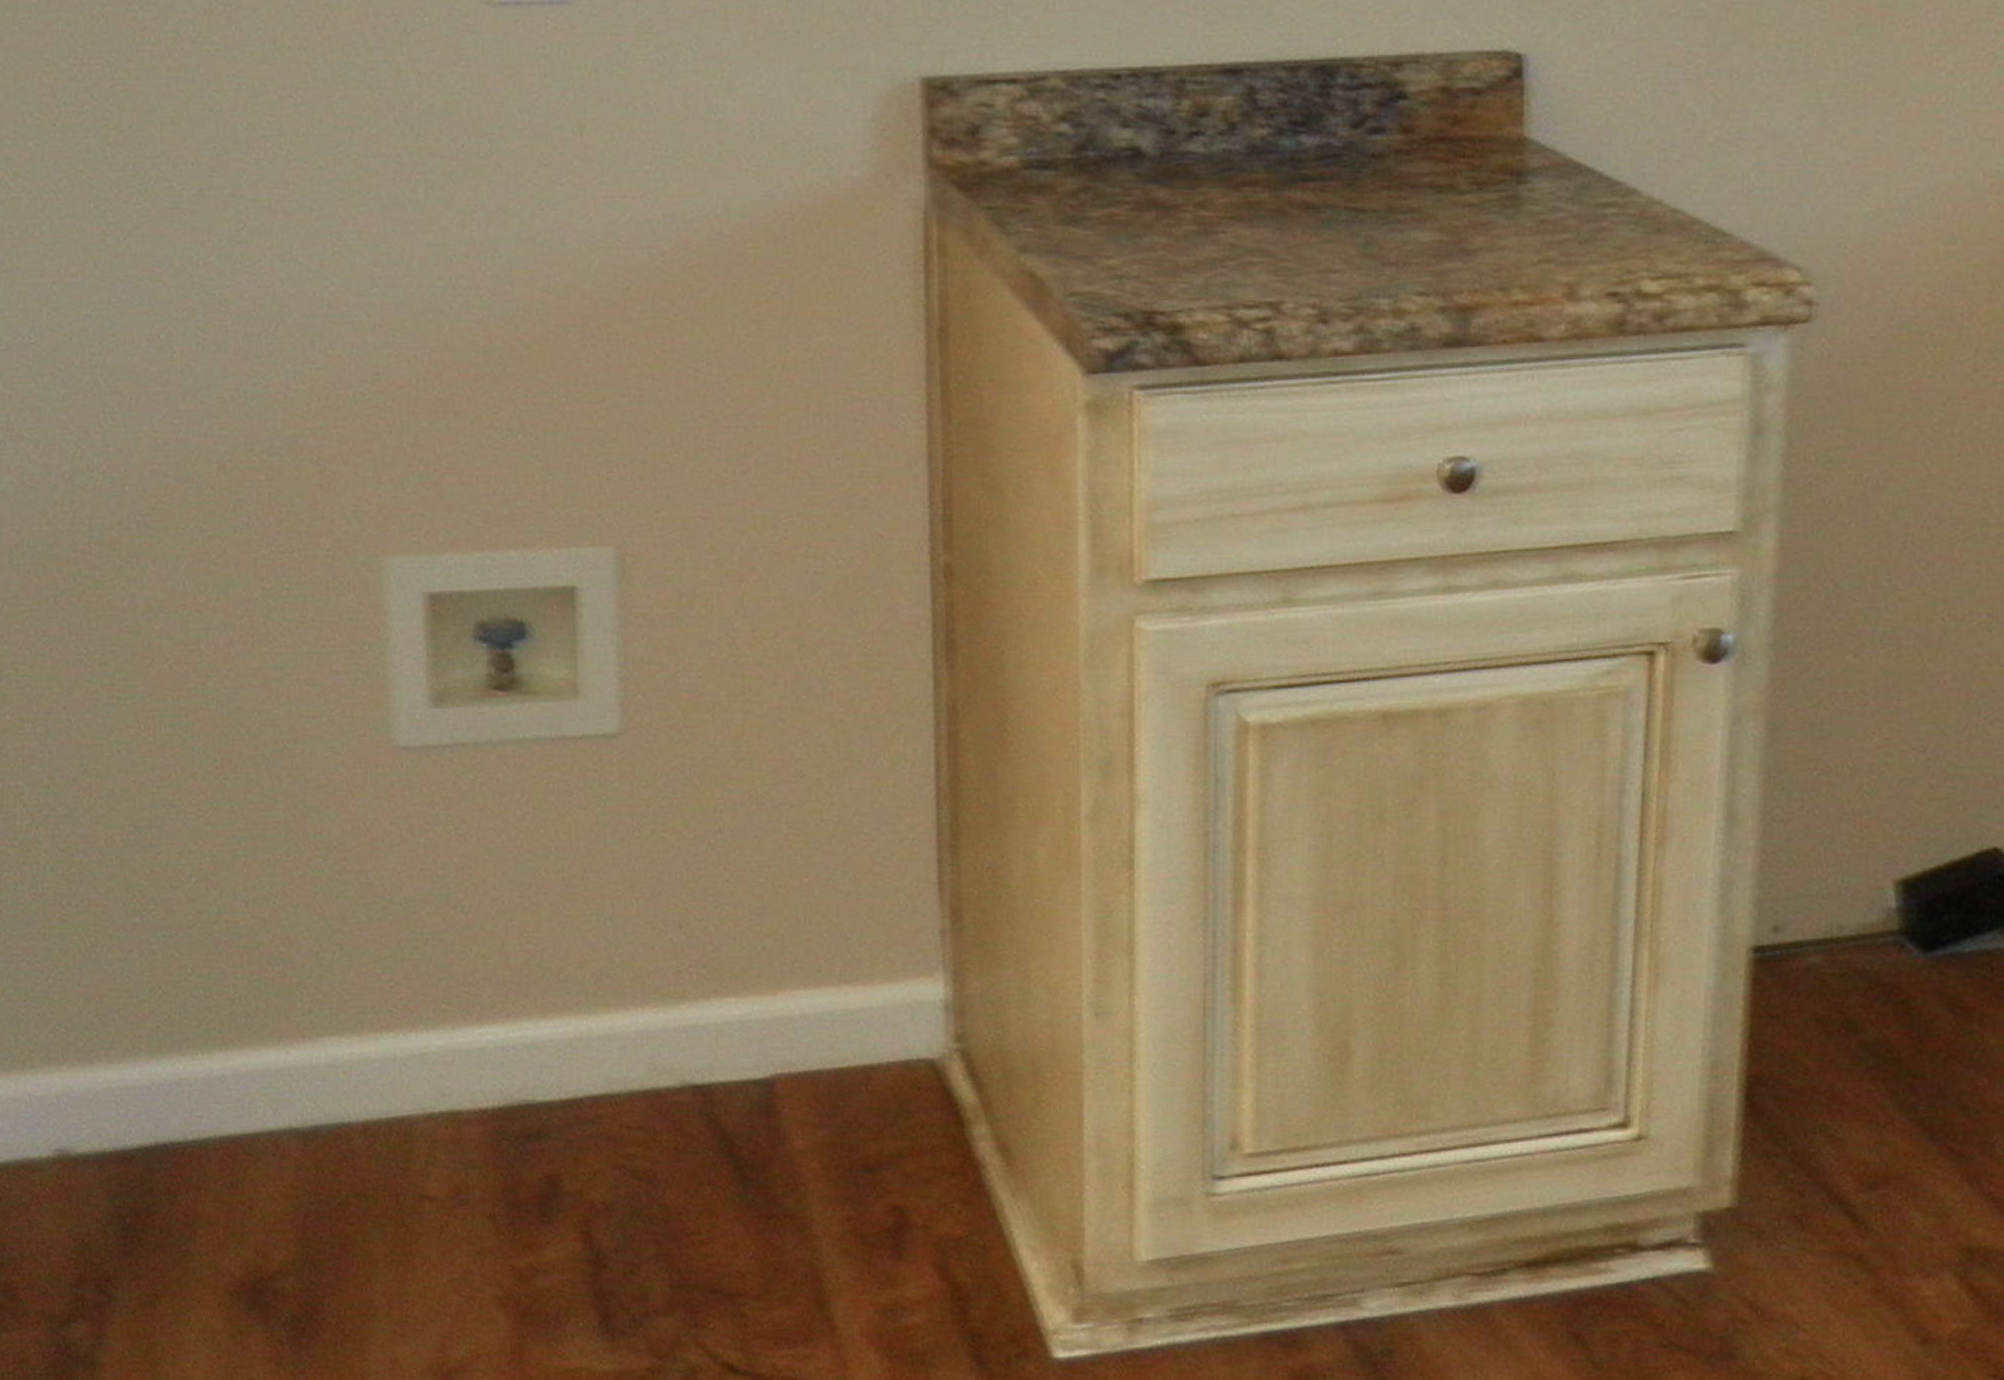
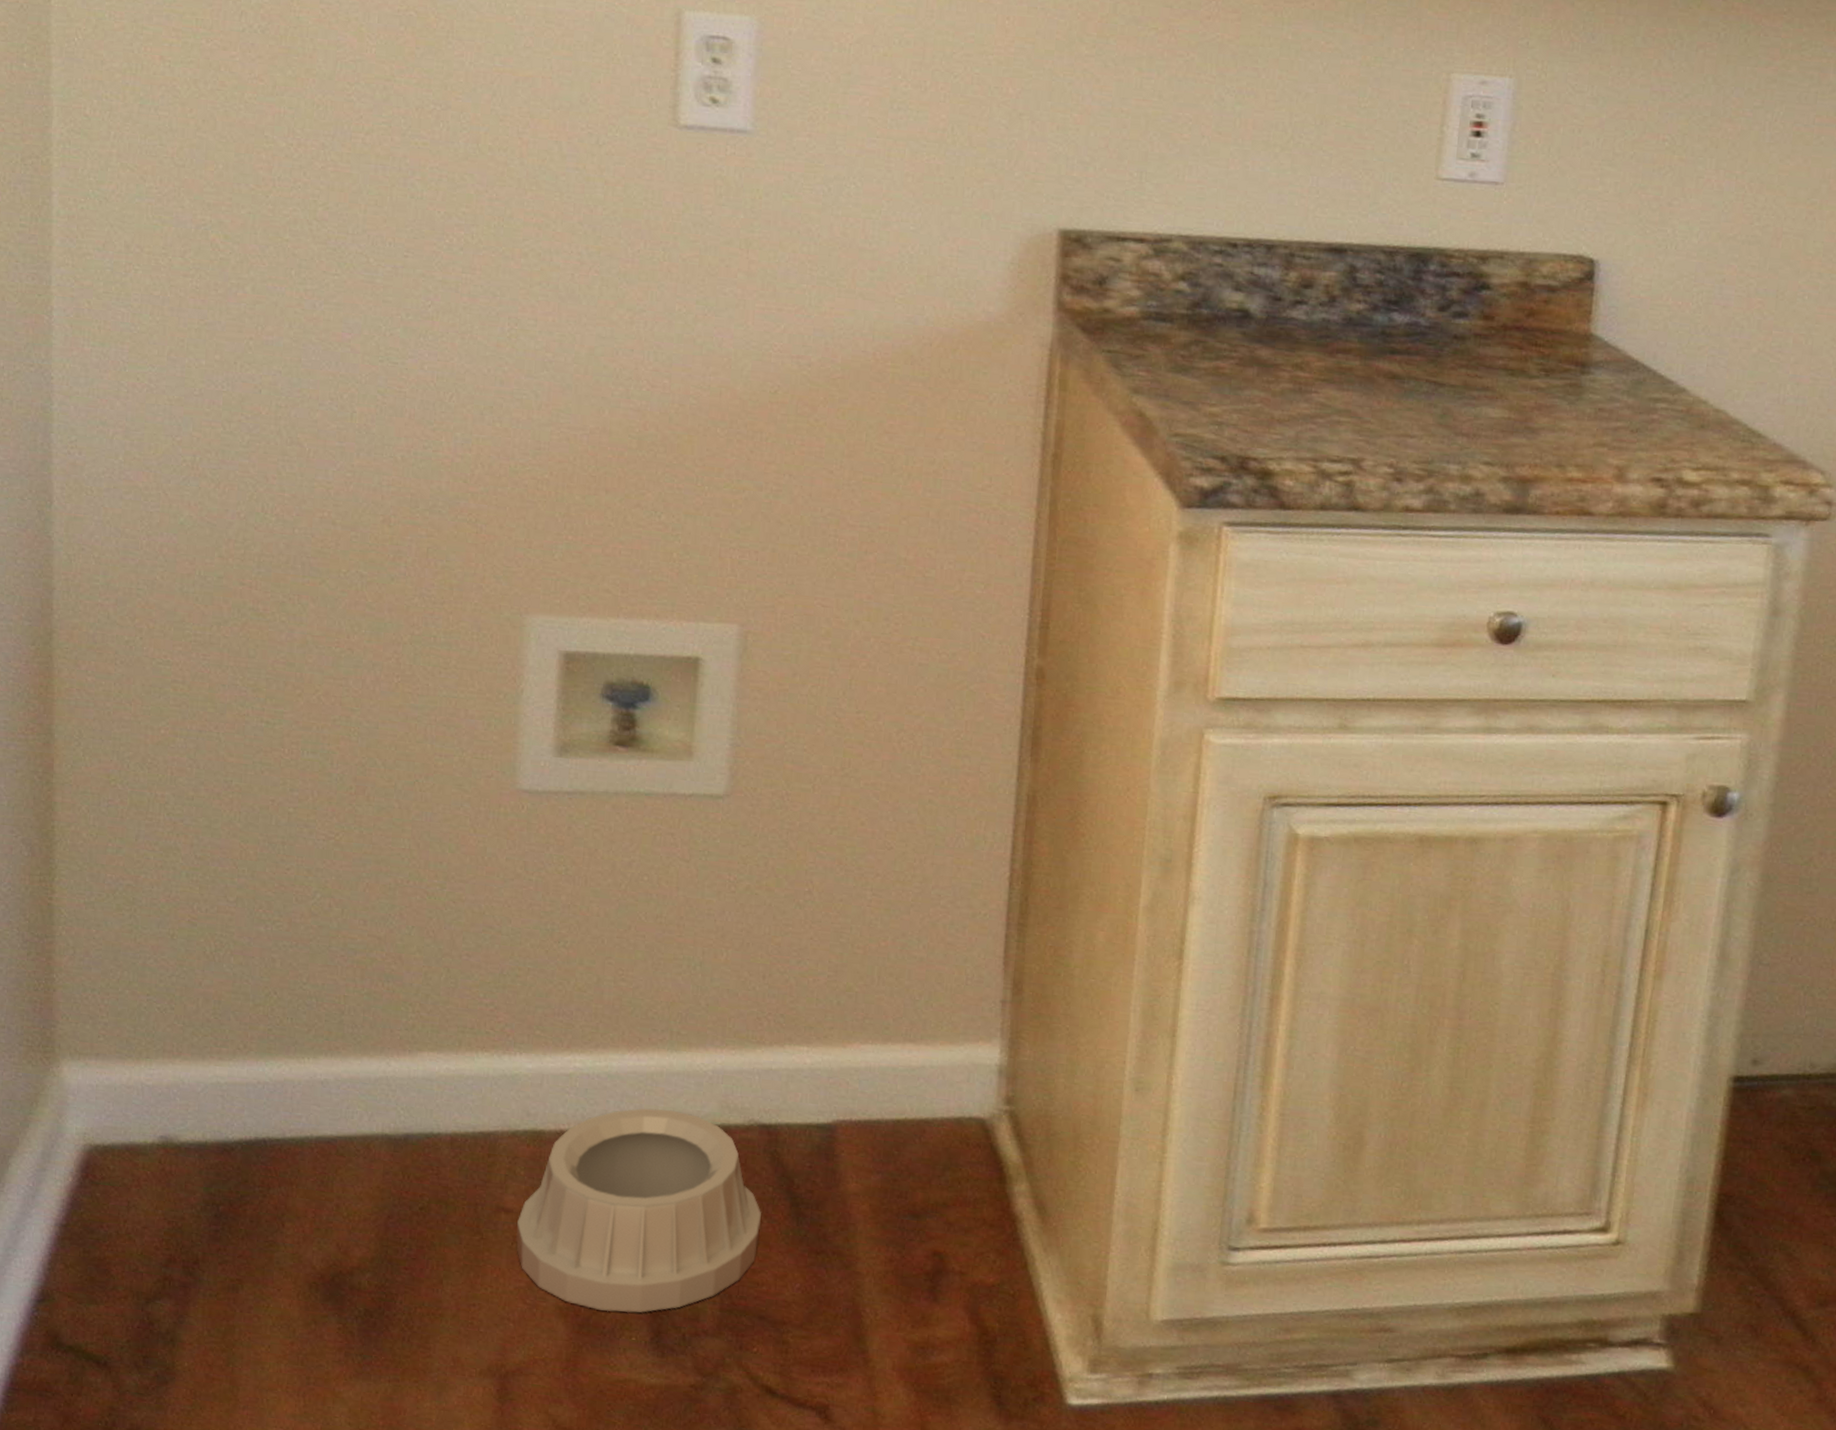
pet bowl: none [443,1077,704,1298] -> present [516,1108,761,1313]

